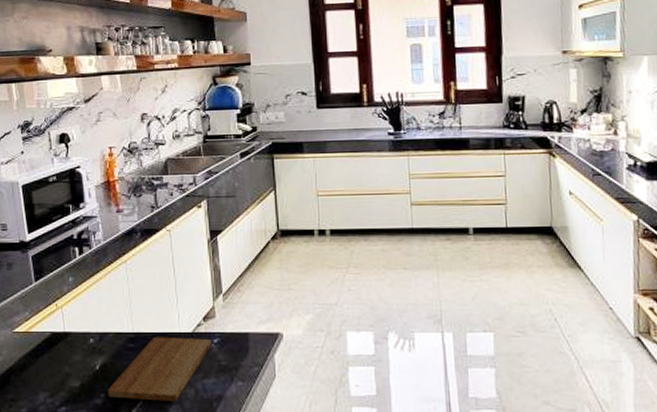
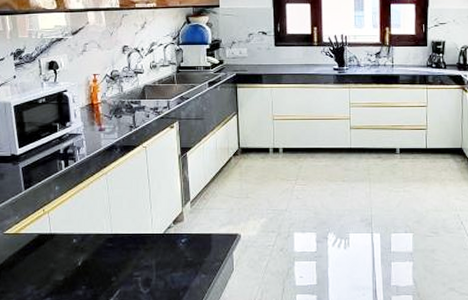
cutting board: present [108,337,212,403] -> none [88,237,180,293]

